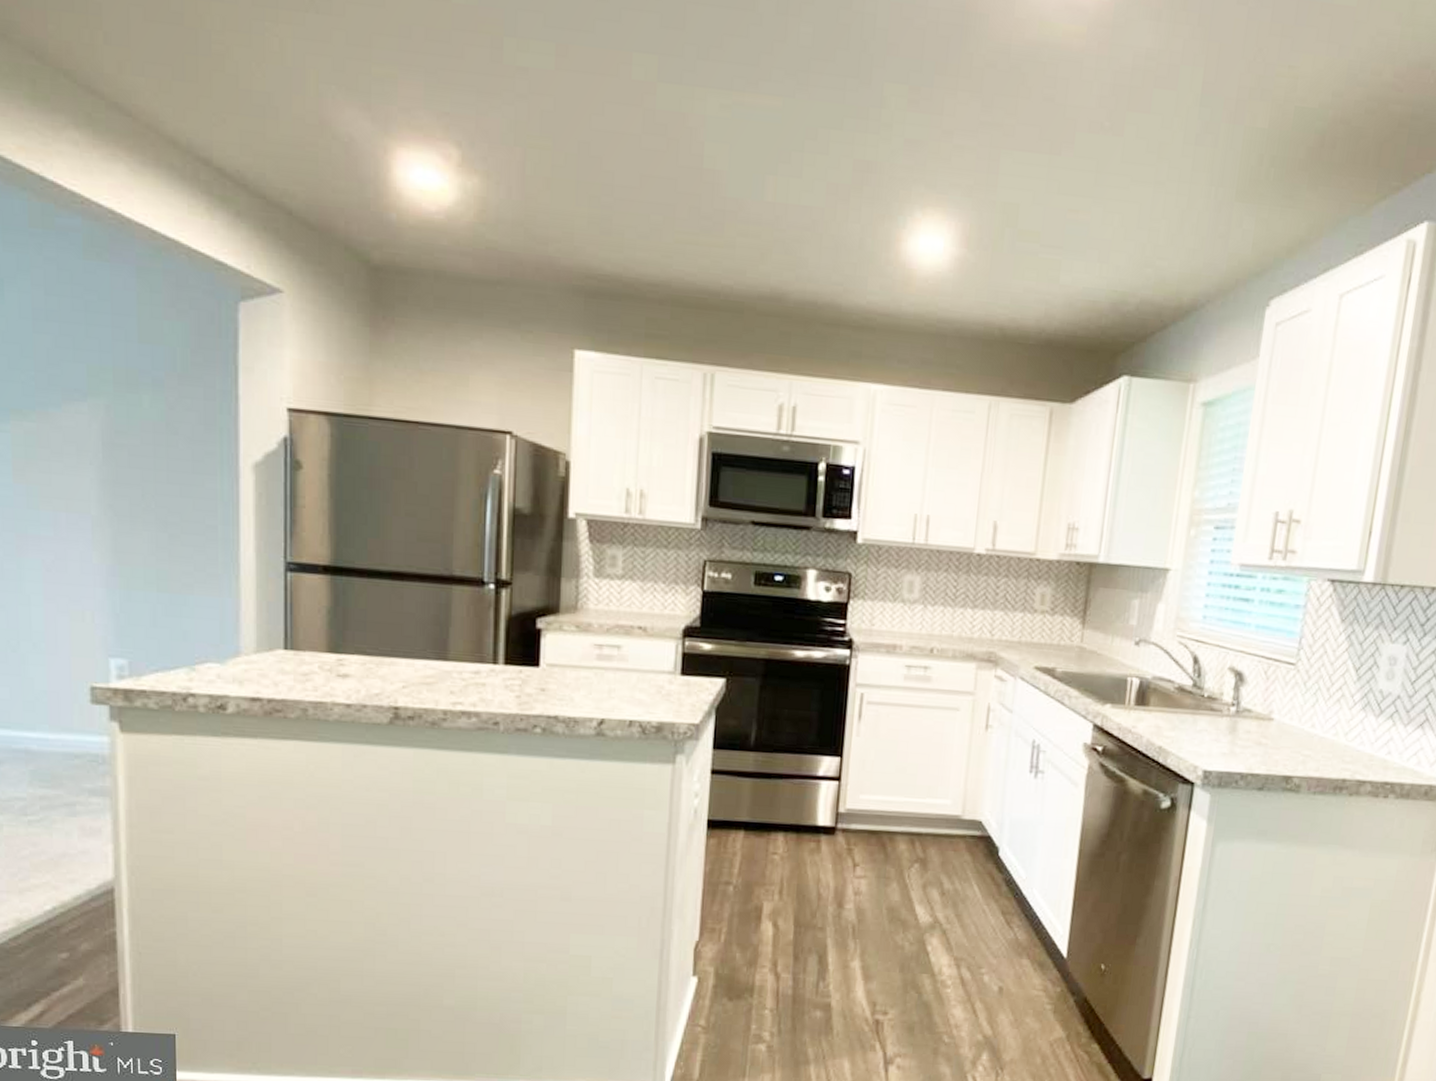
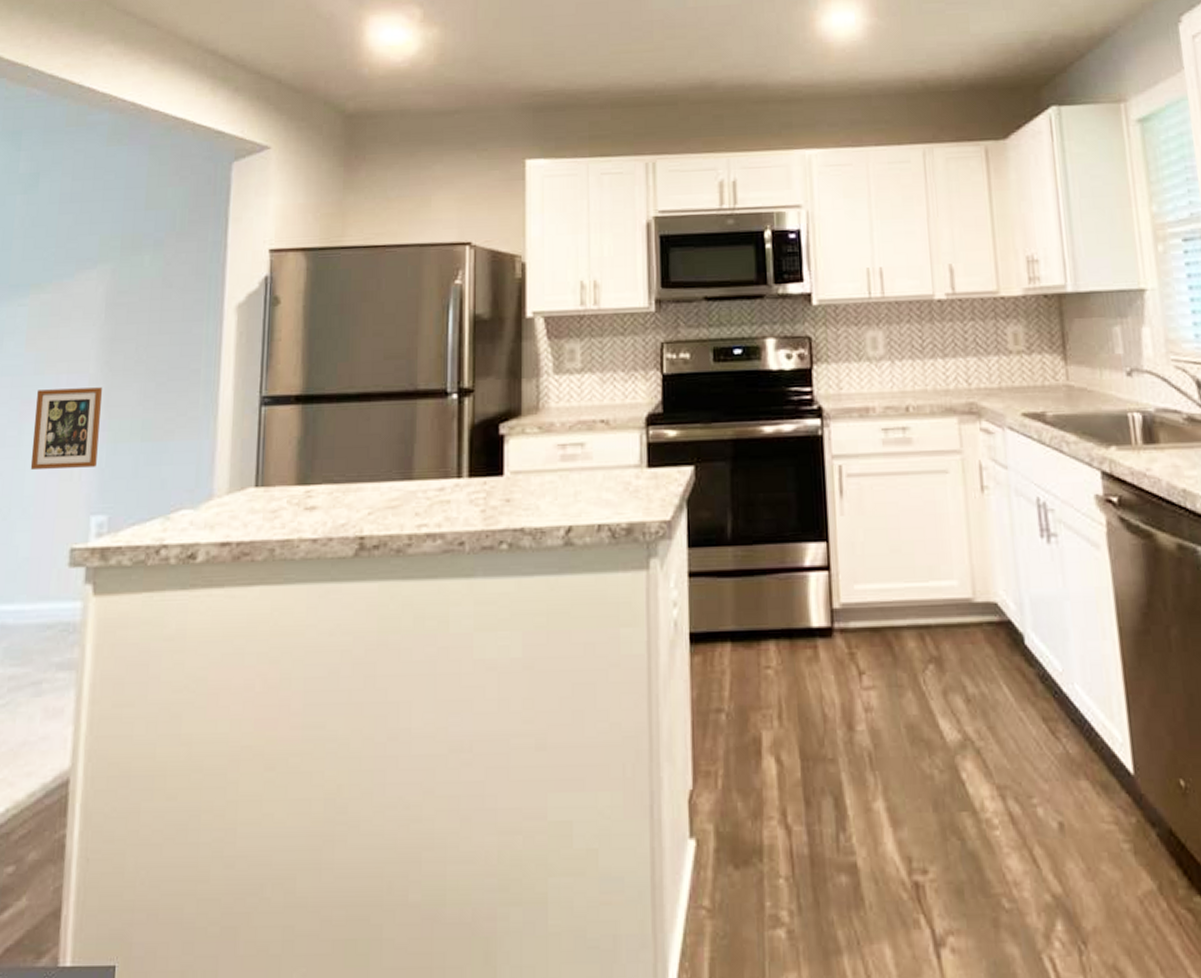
picture frame: none [34,525,110,611] -> present [30,387,102,469]

